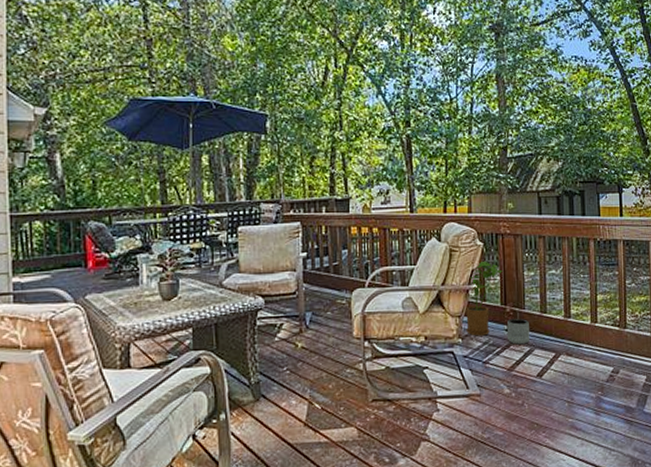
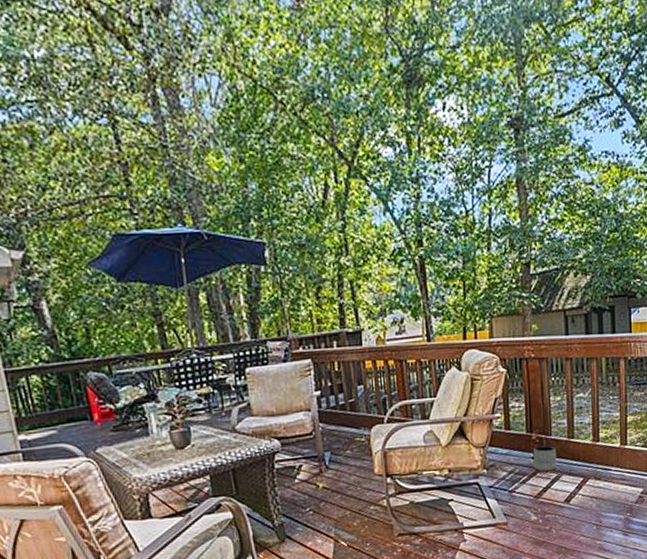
house plant: present [466,262,502,336] -> none [490,389,527,466]

